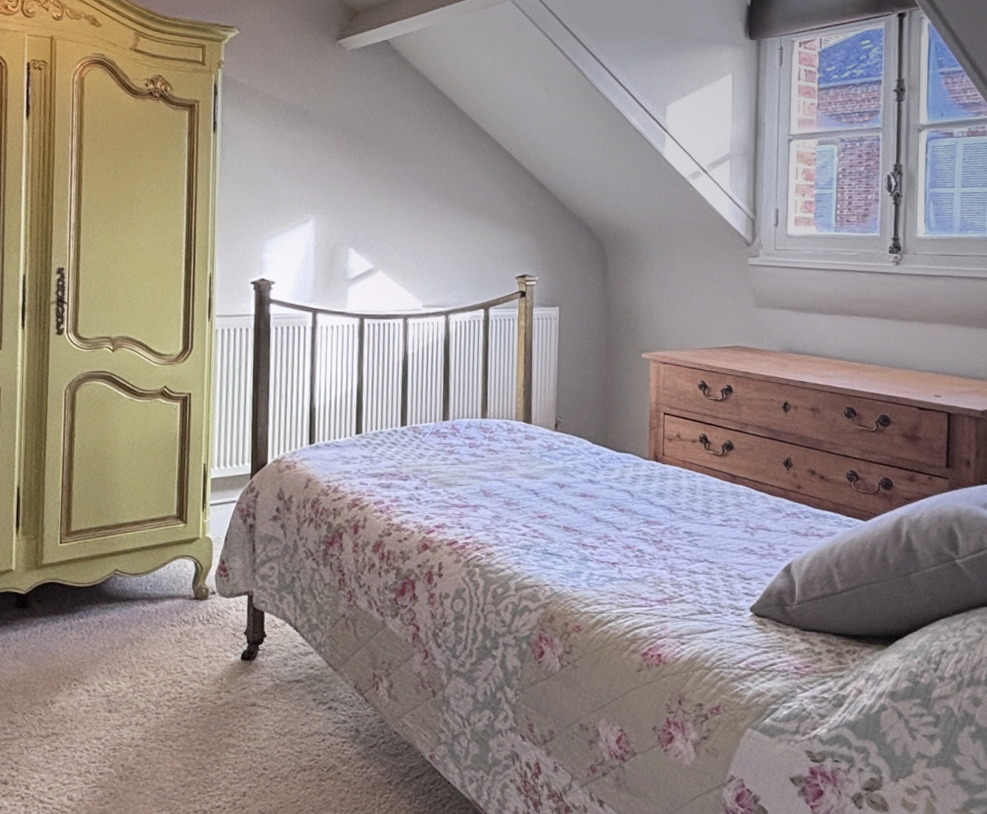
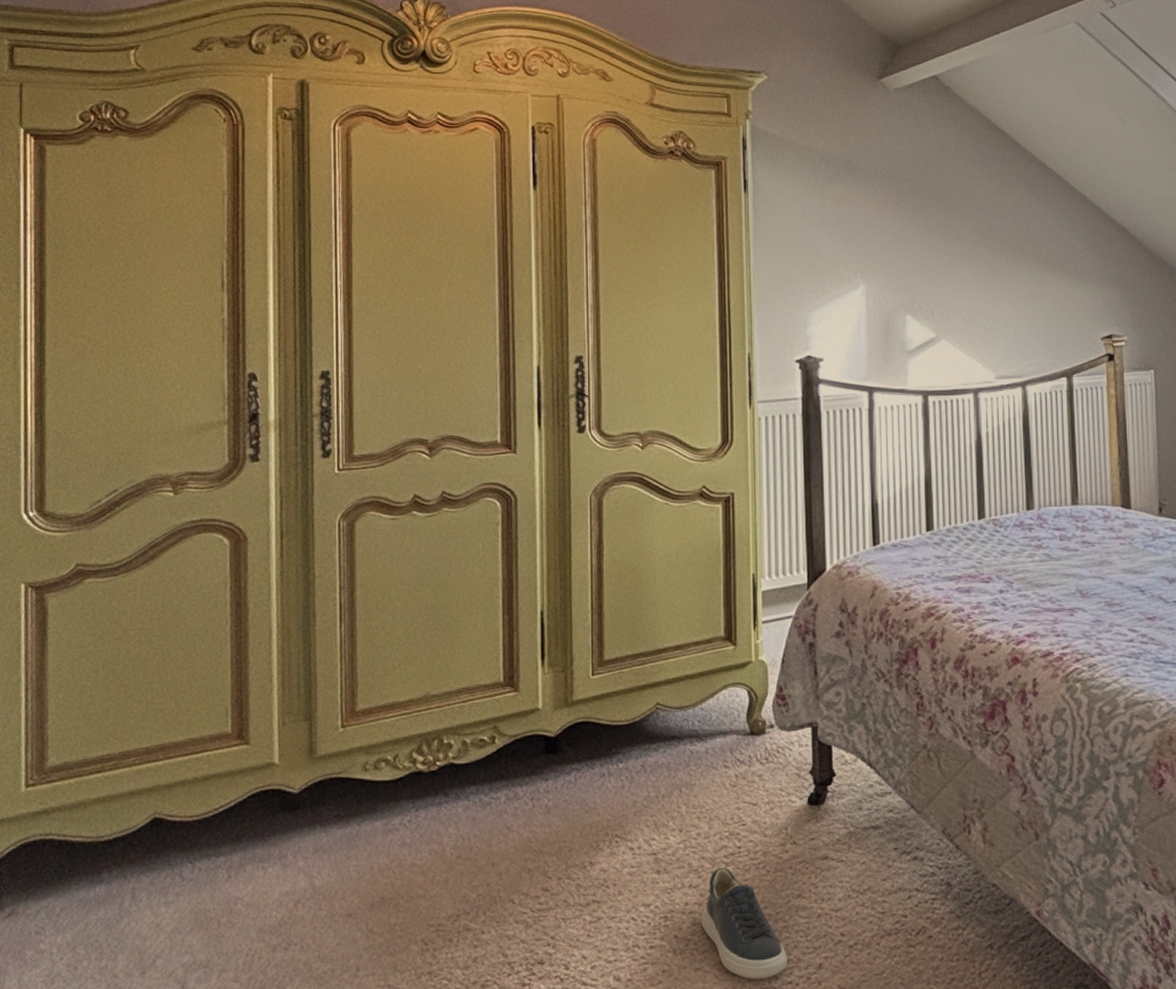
shoe: none [145,709,217,803] -> present [701,867,787,980]

